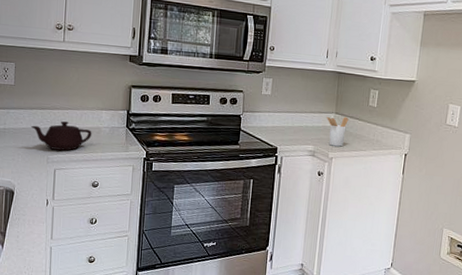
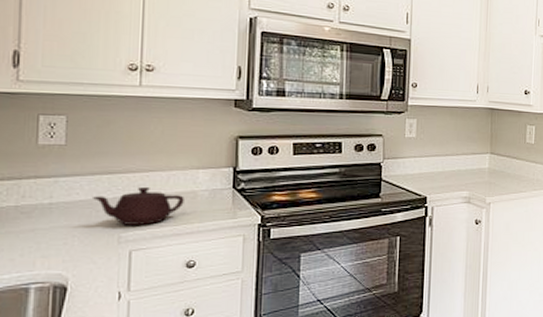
utensil holder: present [326,116,349,147] -> none [480,156,505,190]

